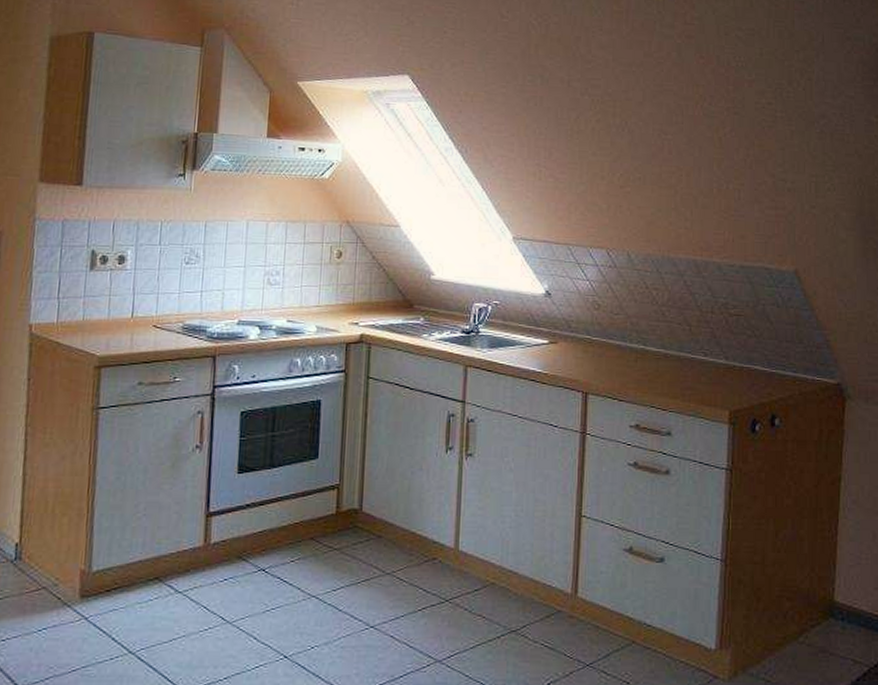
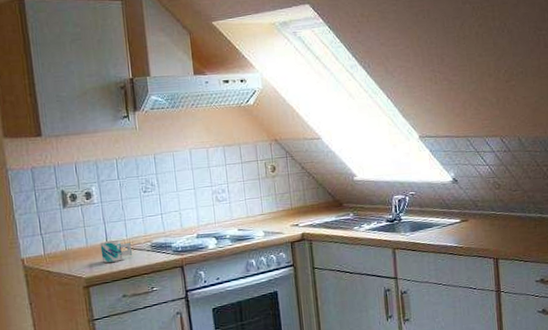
mug: none [122,314,160,341] -> present [100,239,133,263]

